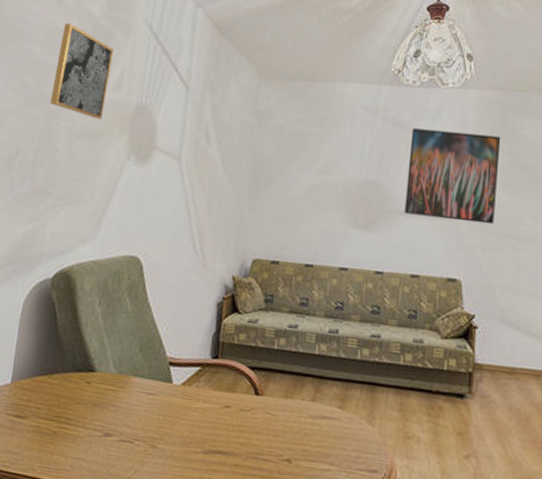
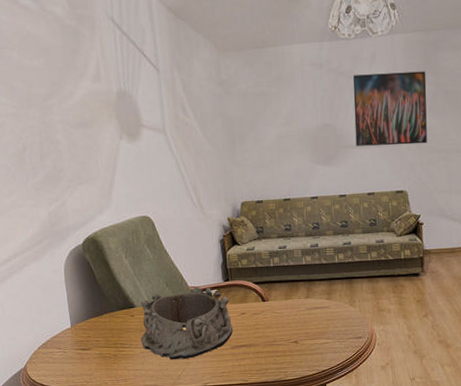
wall art: present [50,23,114,120] -> none [34,27,90,109]
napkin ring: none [91,358,214,456] -> present [140,286,233,360]

